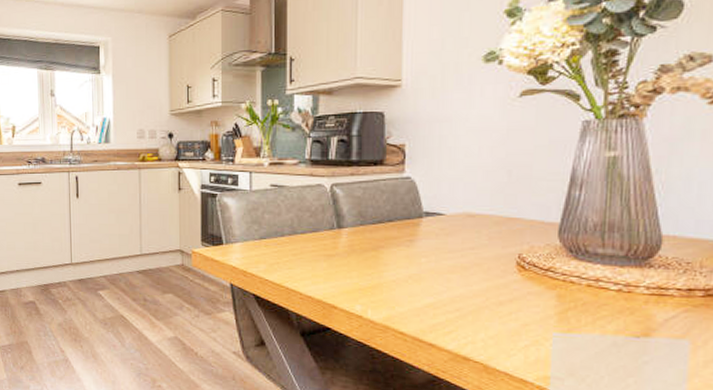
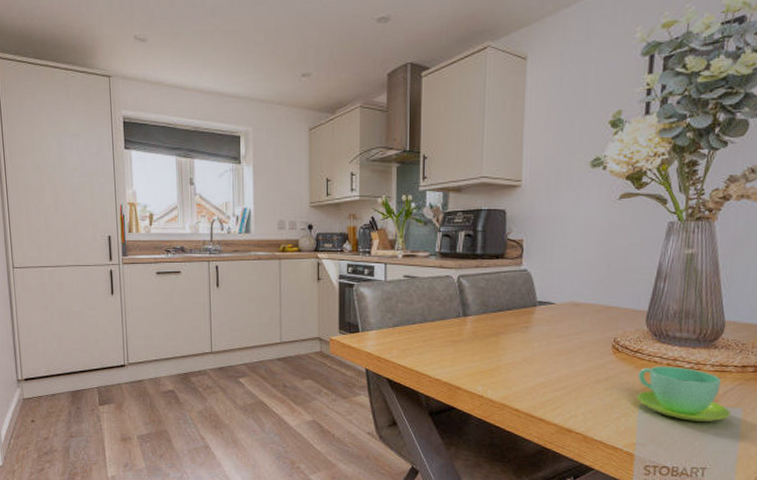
cup: none [550,286,676,355] -> present [637,365,732,422]

